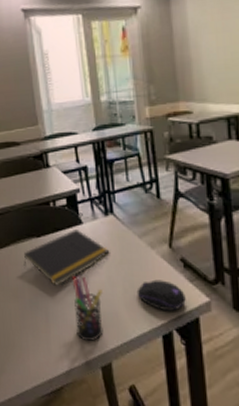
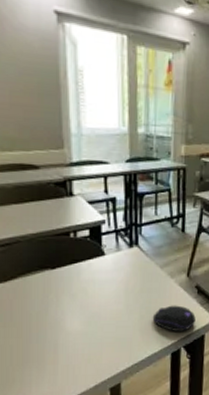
notepad: present [23,230,110,287] -> none [32,261,131,318]
pen holder: present [72,275,104,342] -> none [87,306,119,367]

